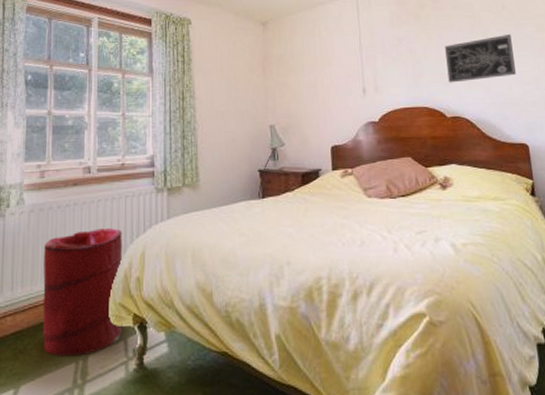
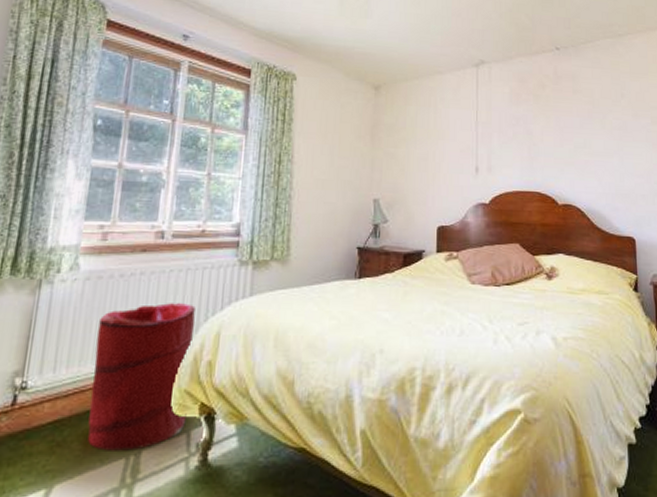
wall art: present [445,34,516,83] -> none [562,123,629,169]

